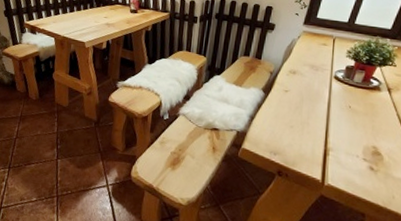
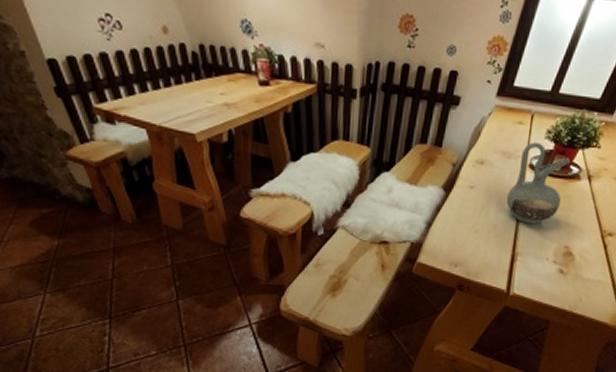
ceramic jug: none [316,59,370,126] -> present [506,142,570,225]

